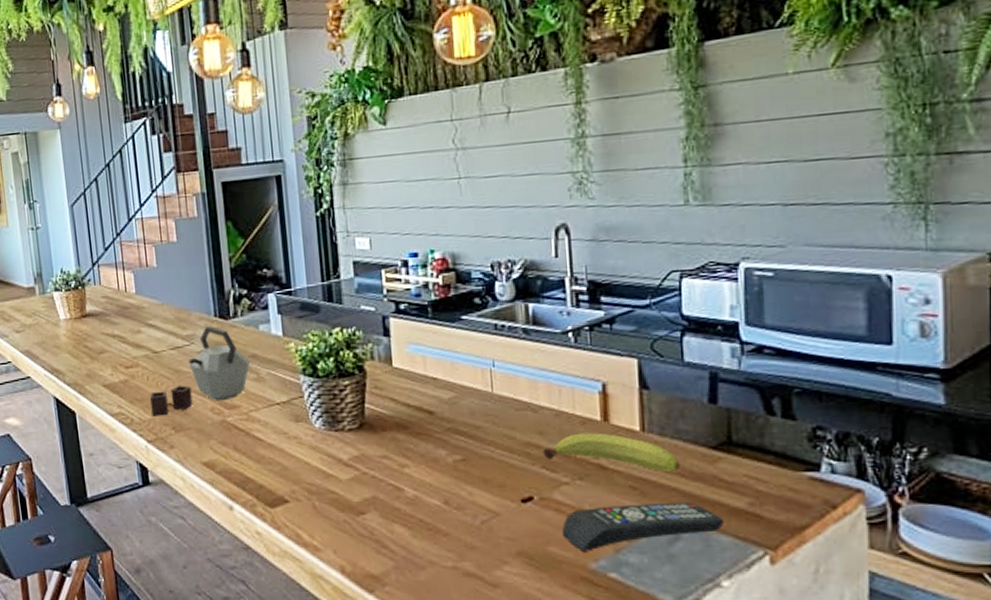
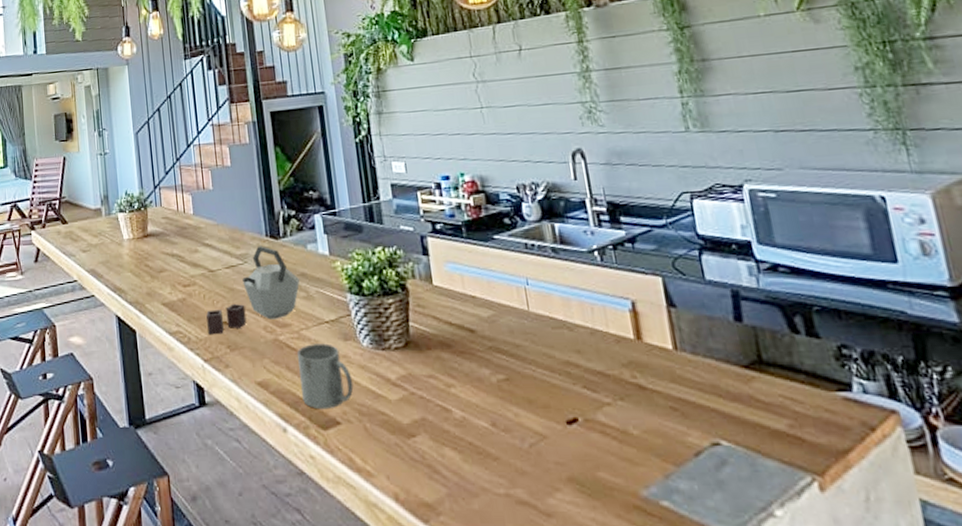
mug: none [246,425,304,489] -> present [297,343,354,410]
fruit: present [542,433,681,471] -> none [582,351,717,391]
remote control: present [562,502,724,552] -> none [609,424,767,477]

